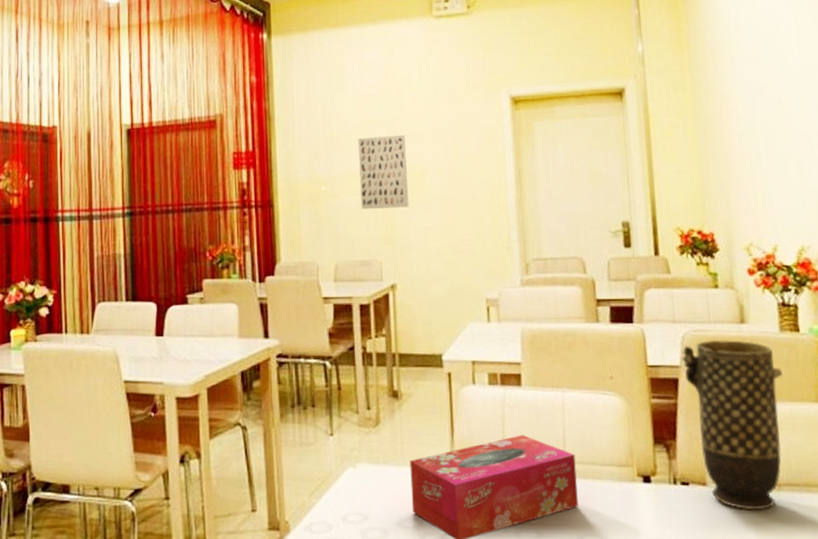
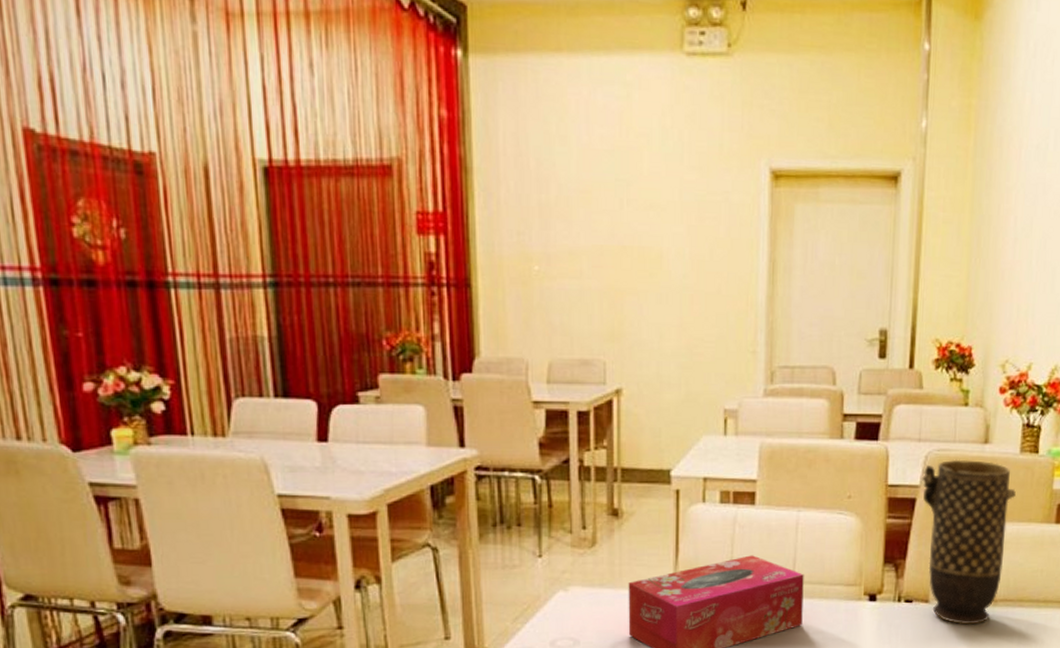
wall art: present [358,134,409,210] -> none [581,206,642,298]

